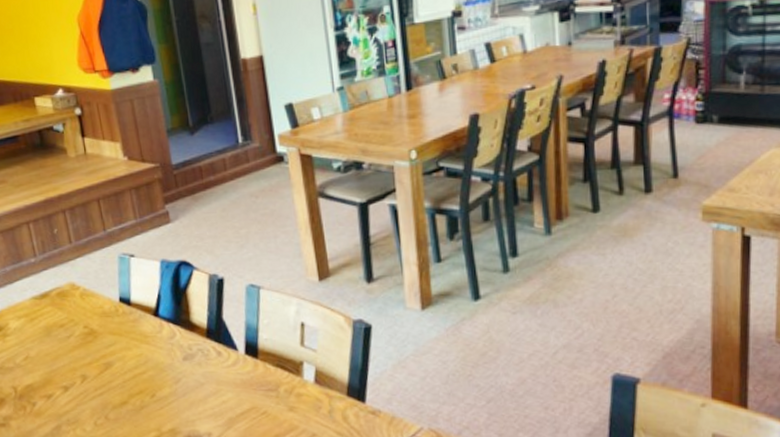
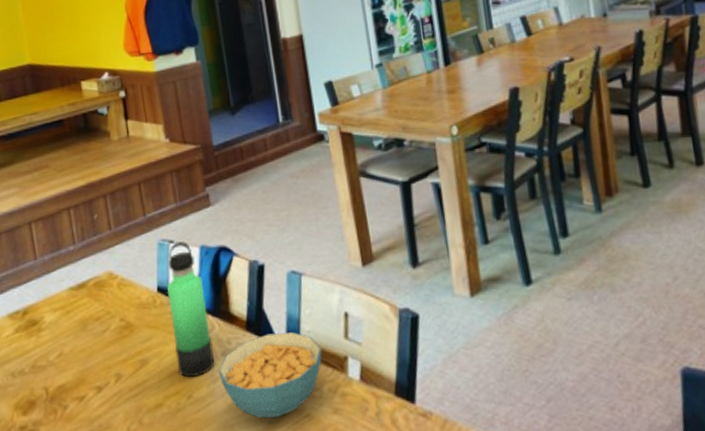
thermos bottle: none [129,256,177,379] -> present [167,241,215,378]
cereal bowl: none [180,340,279,415] -> present [218,332,322,419]

